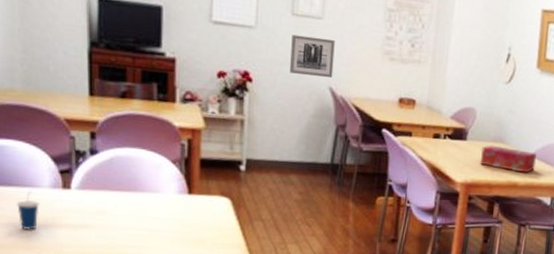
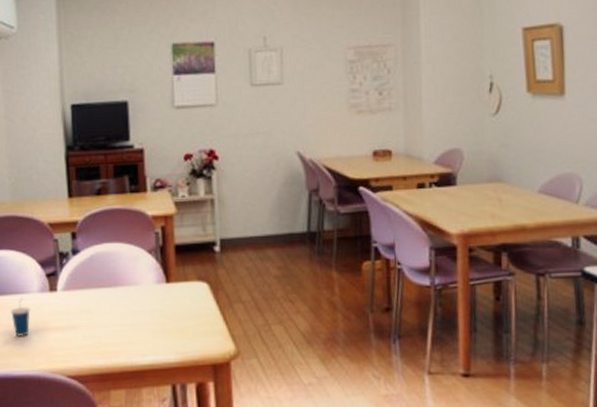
wall art: present [290,34,335,78] -> none [253,102,299,144]
tissue box: present [481,145,537,173] -> none [475,186,545,213]

